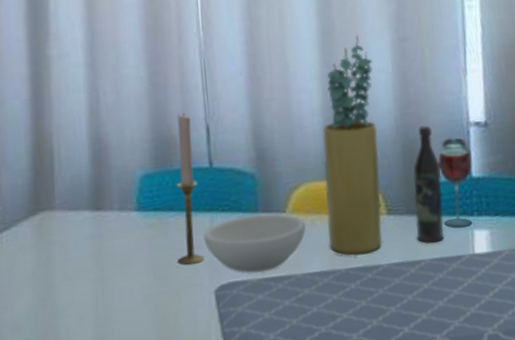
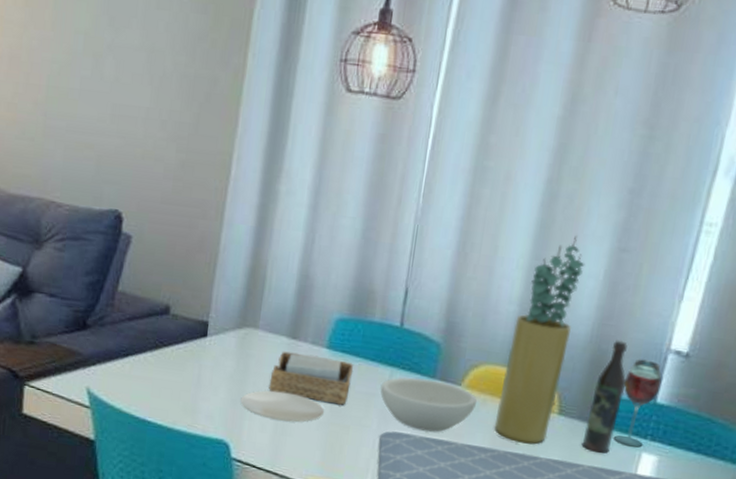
plate: none [50,271,149,310] -> present [240,390,325,423]
napkin holder: none [79,219,171,277] -> present [269,351,354,405]
candlestick: present [176,113,204,265] -> none [353,271,393,408]

